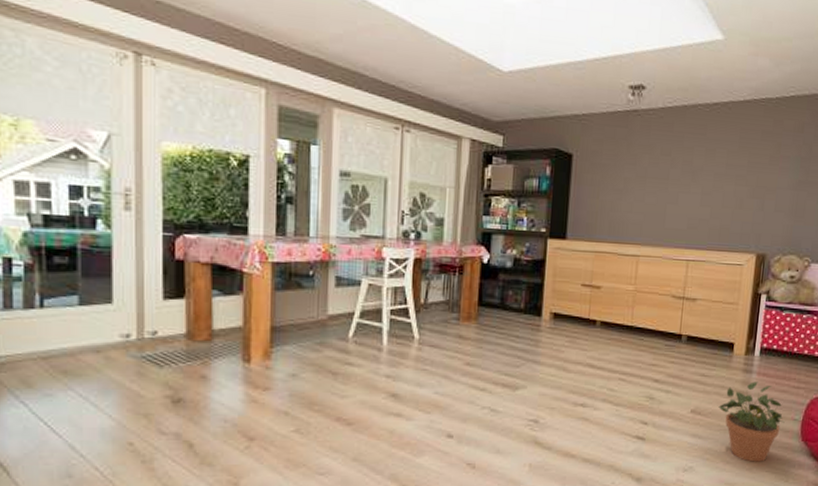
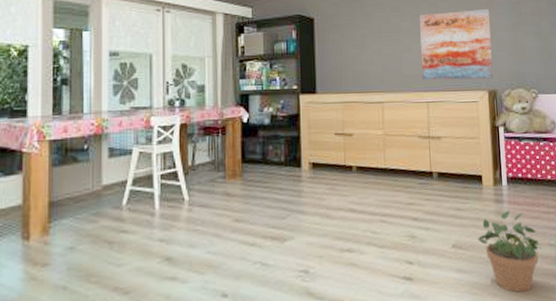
wall art: none [685,161,774,241] -> present [420,8,493,80]

